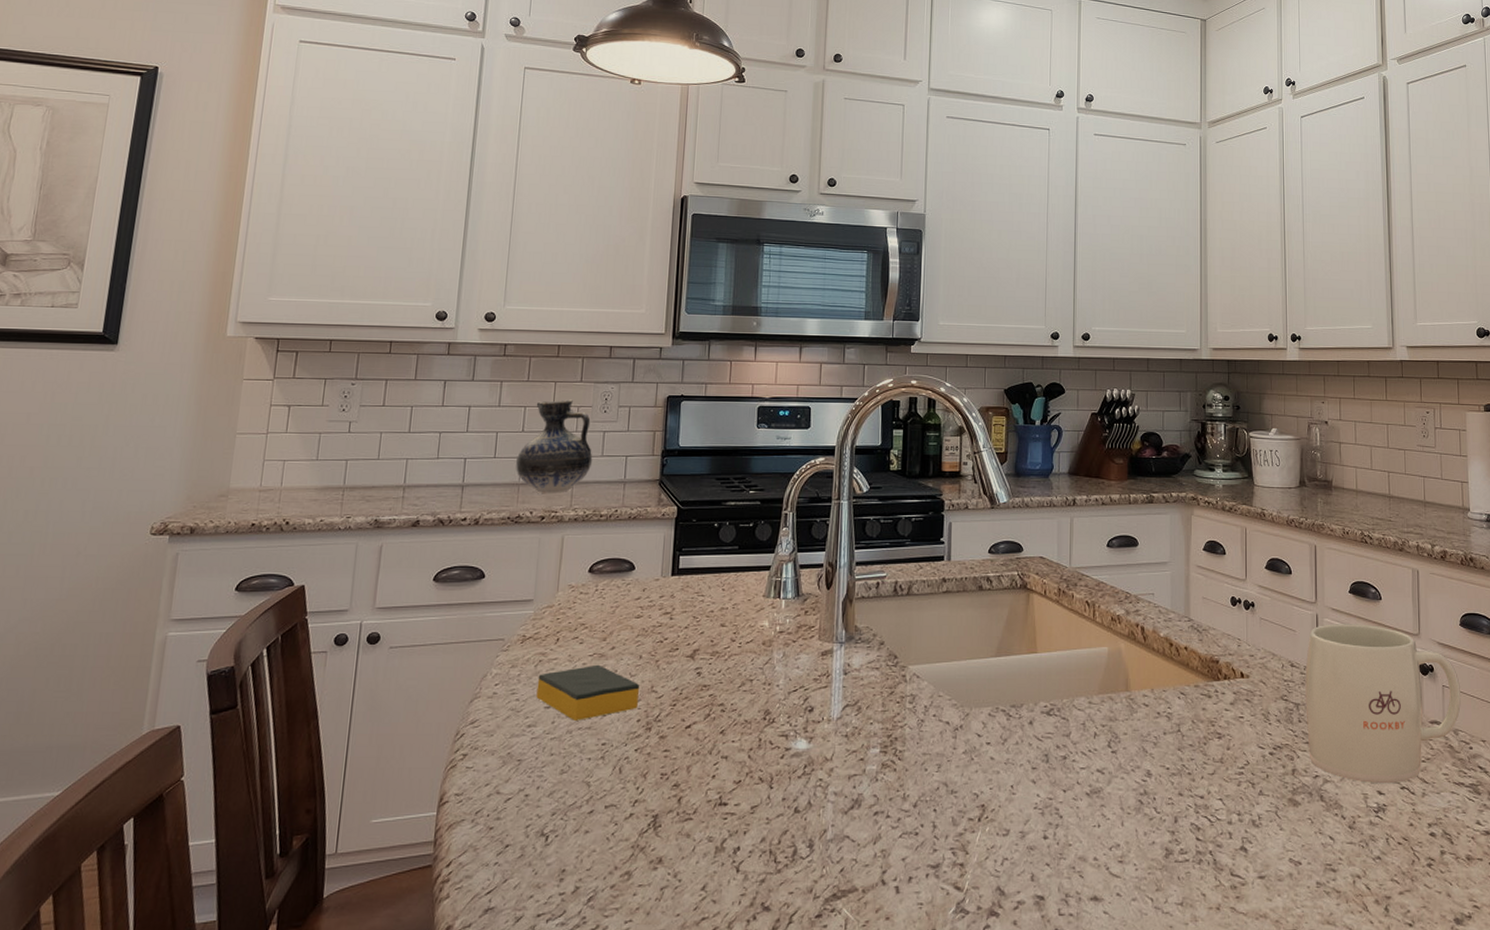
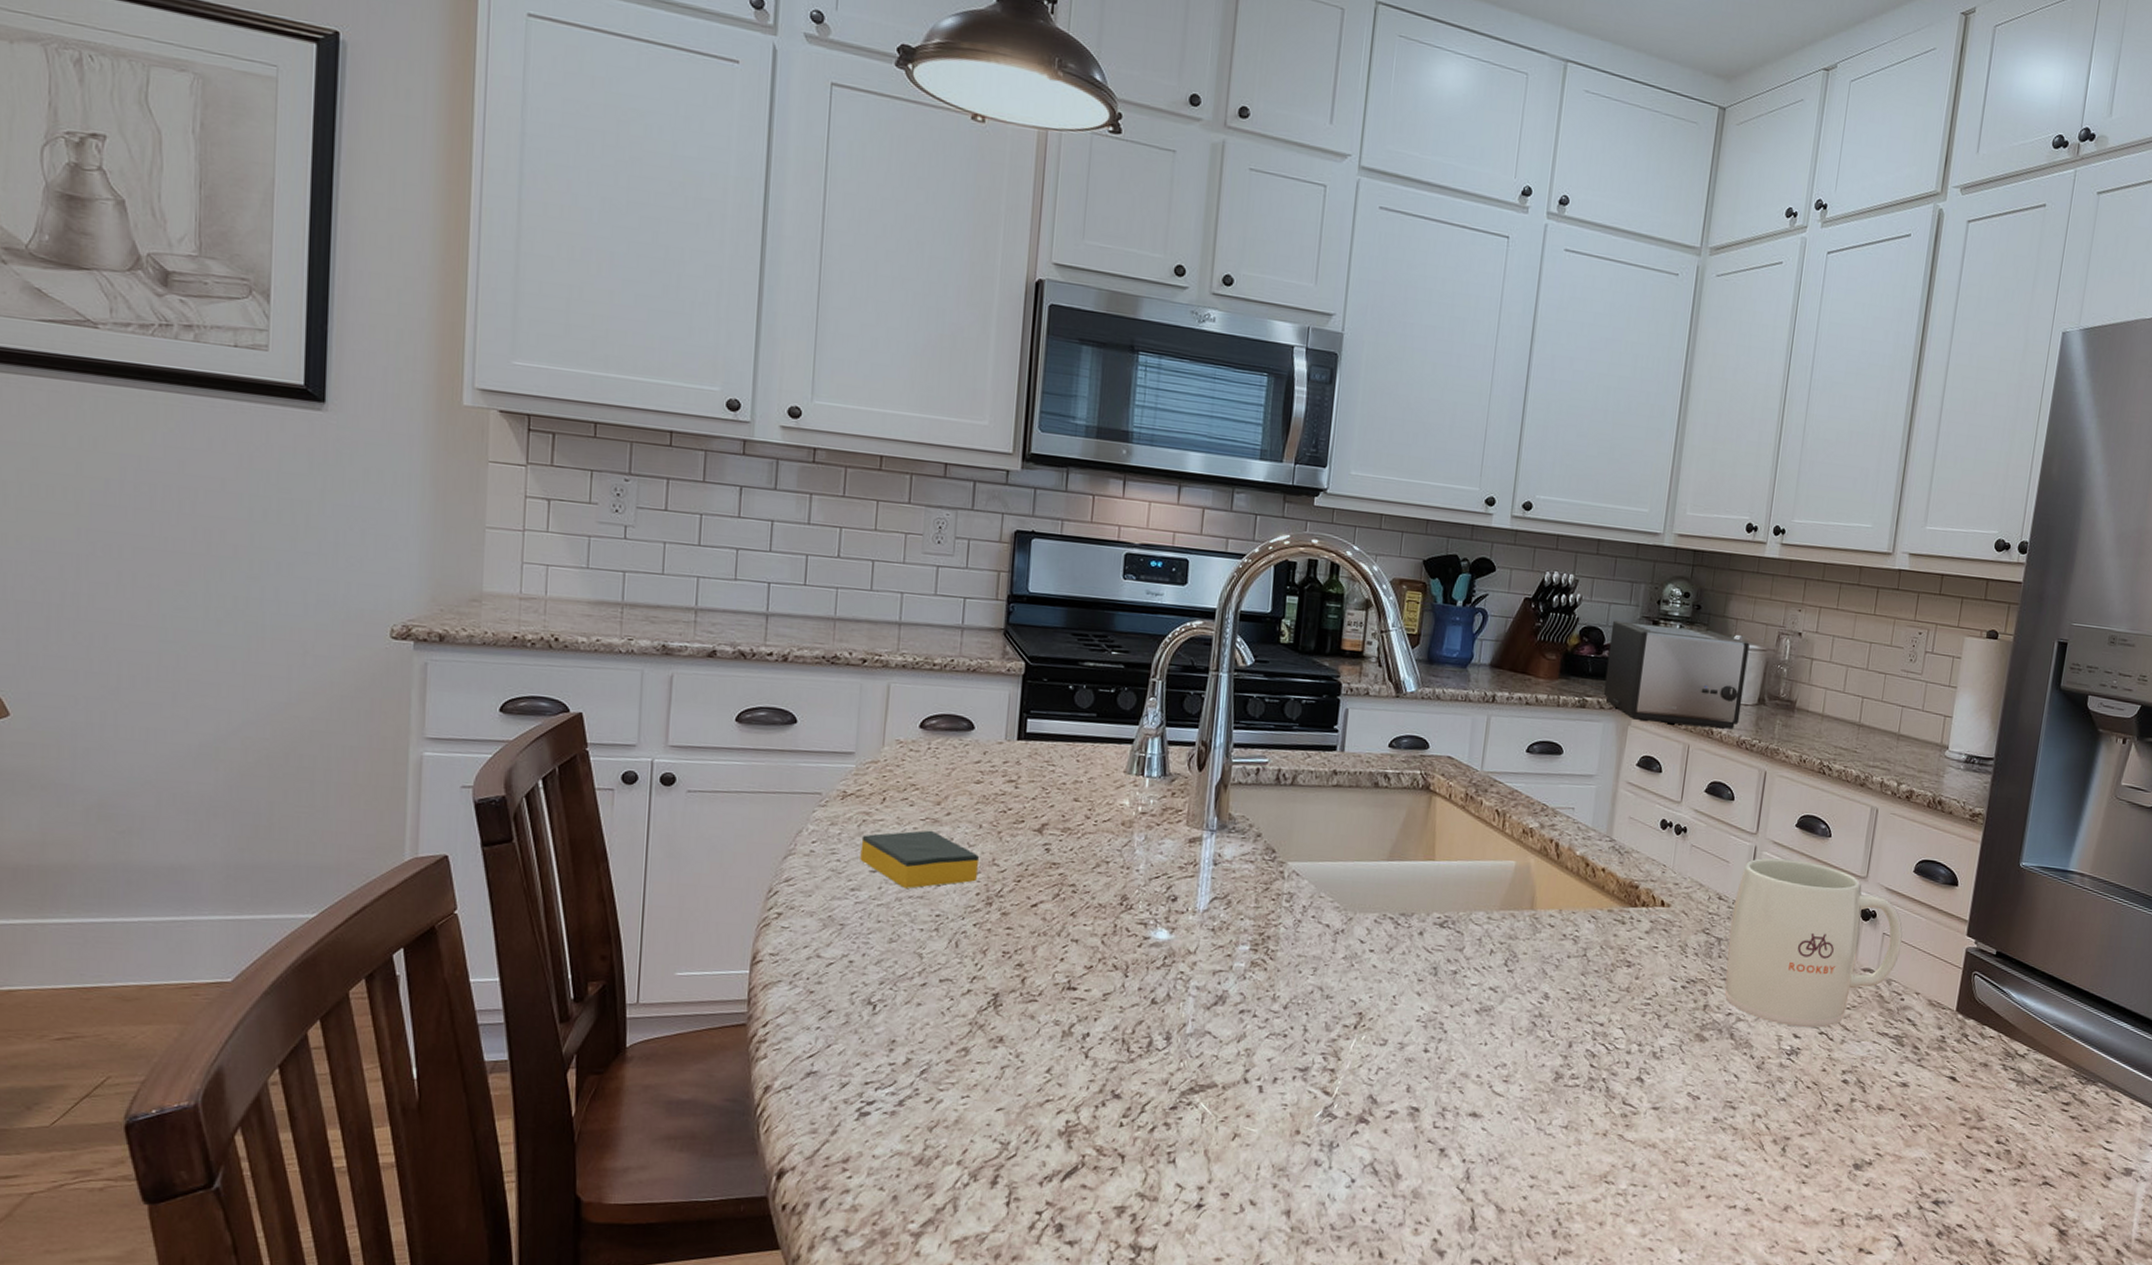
ceramic jug: present [515,399,593,493] -> none [830,523,924,634]
toaster: none [1167,425,1286,512] -> present [1603,620,1750,730]

